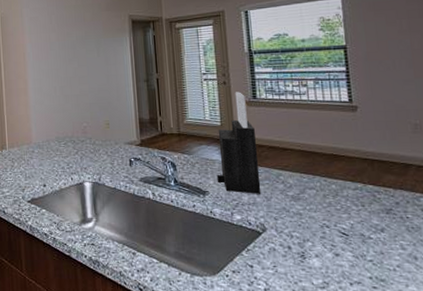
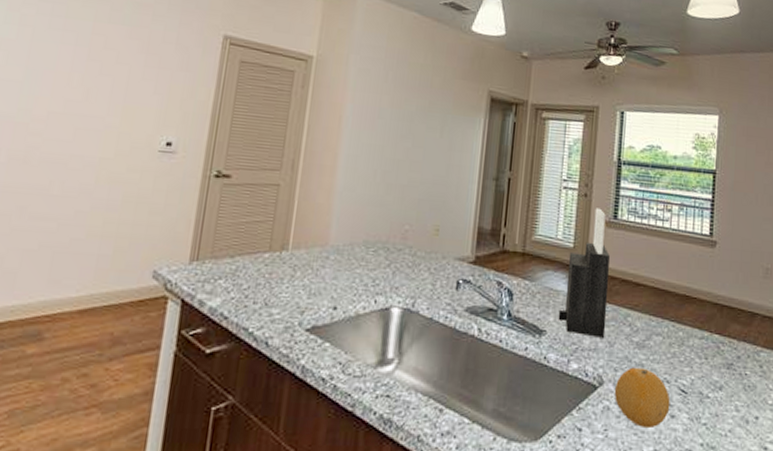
fruit: none [277,216,333,264] -> present [614,367,671,427]

